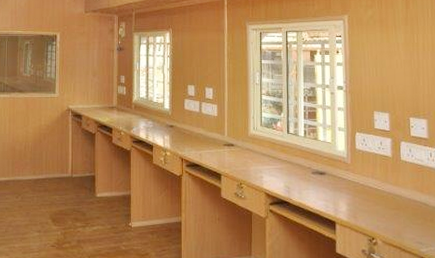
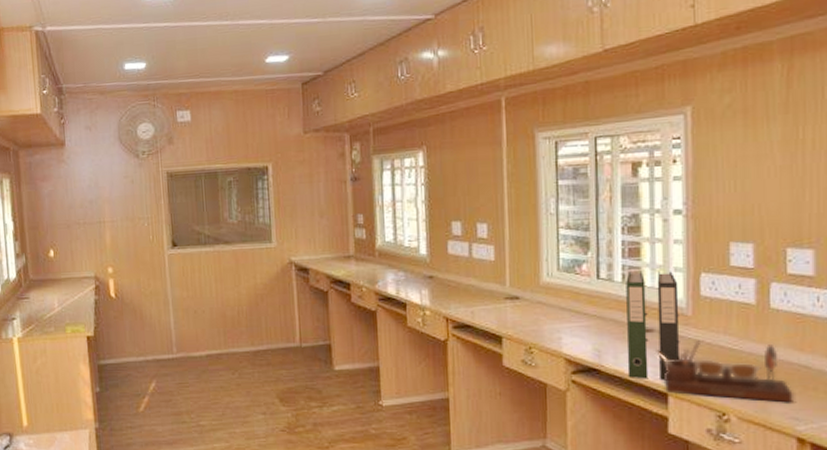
binder: none [307,129,343,212] -> present [626,271,680,381]
desk organizer: none [327,182,418,231] -> present [656,340,793,403]

